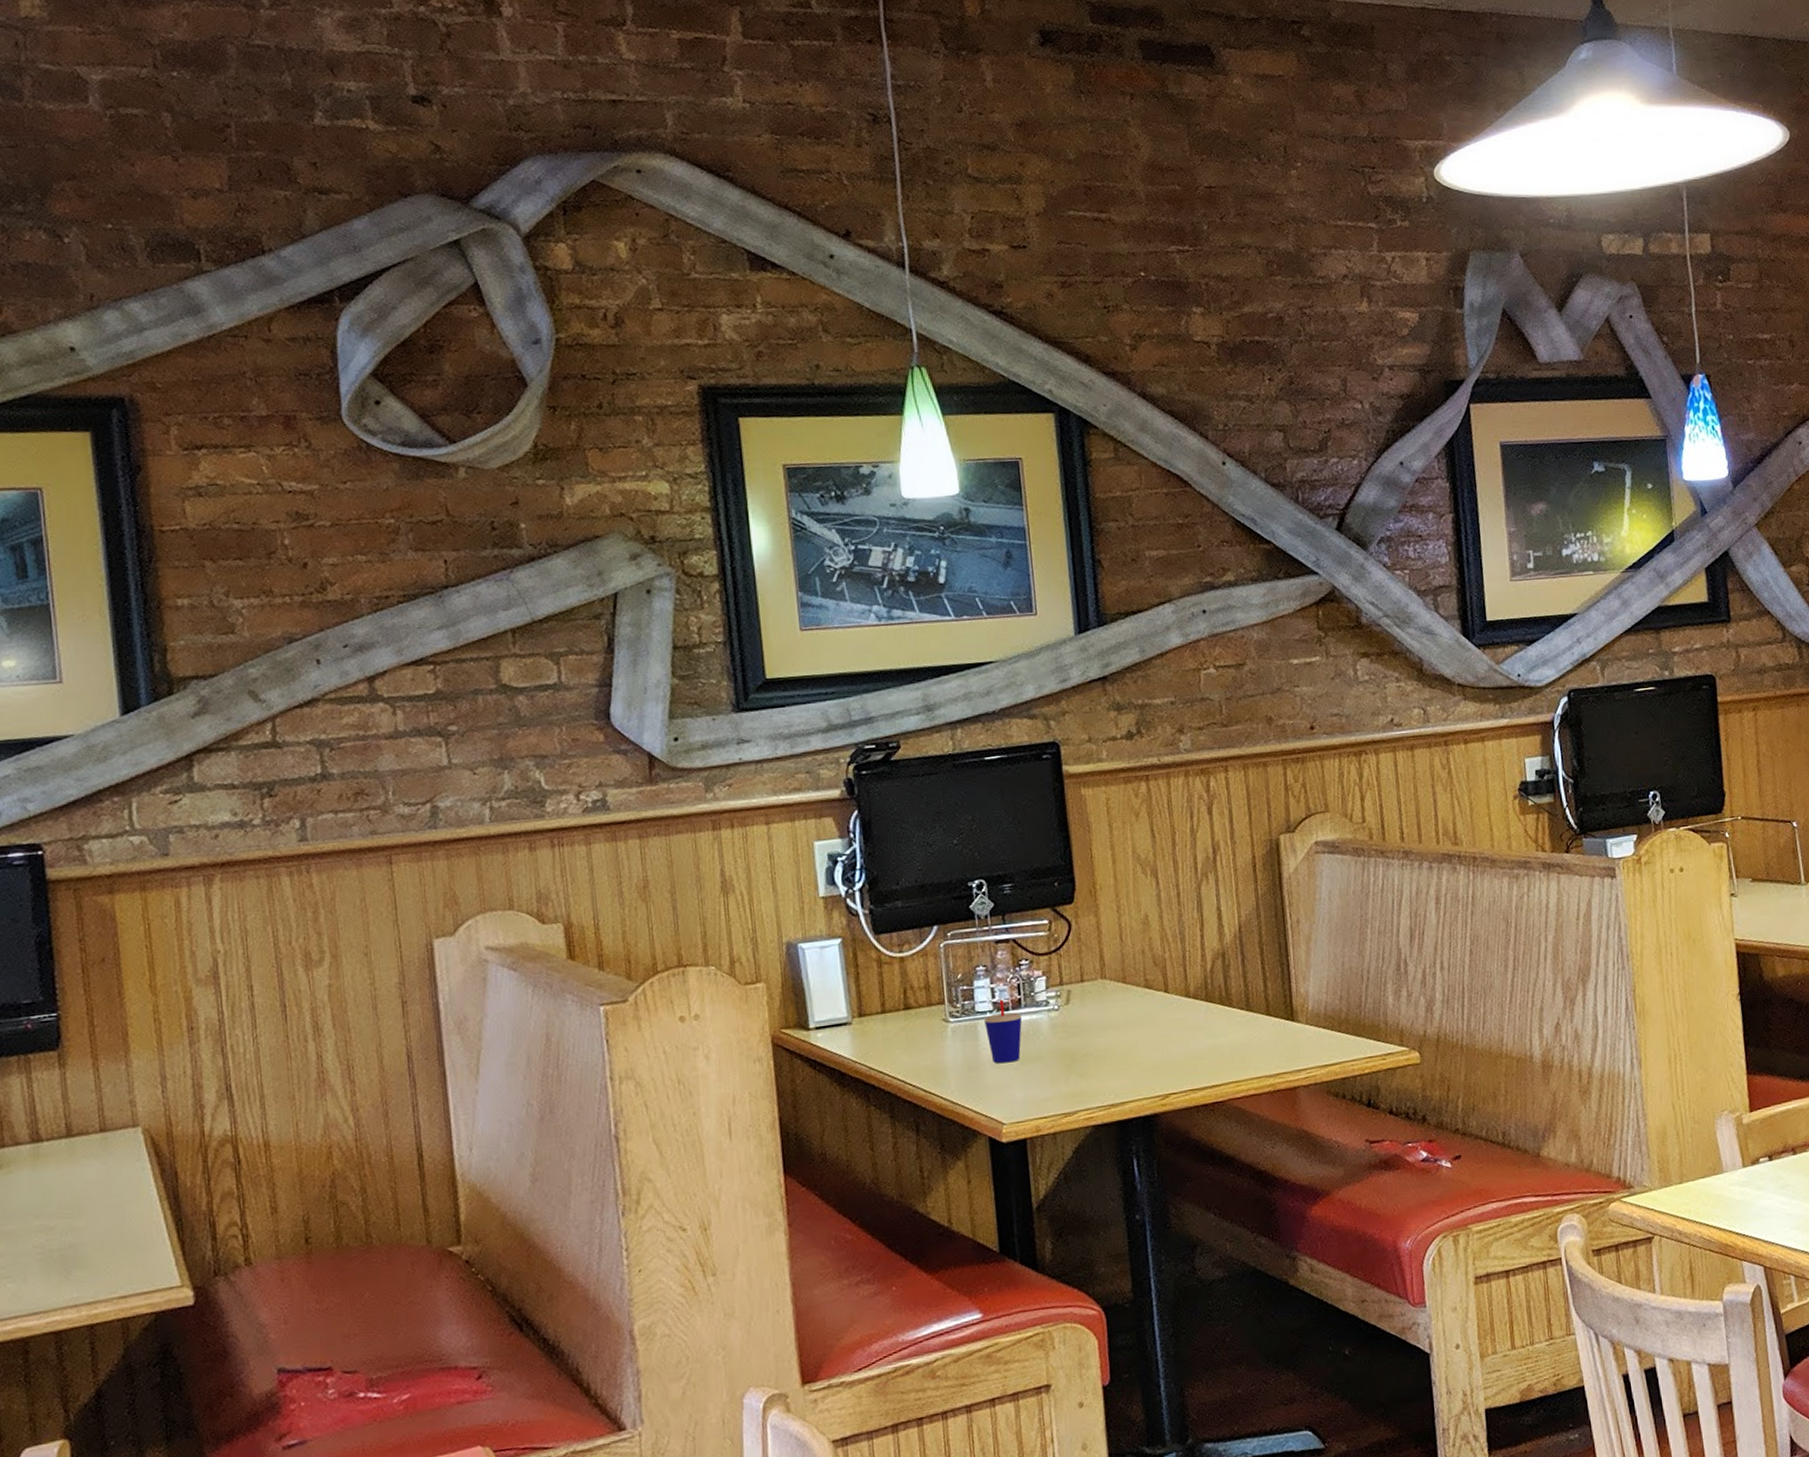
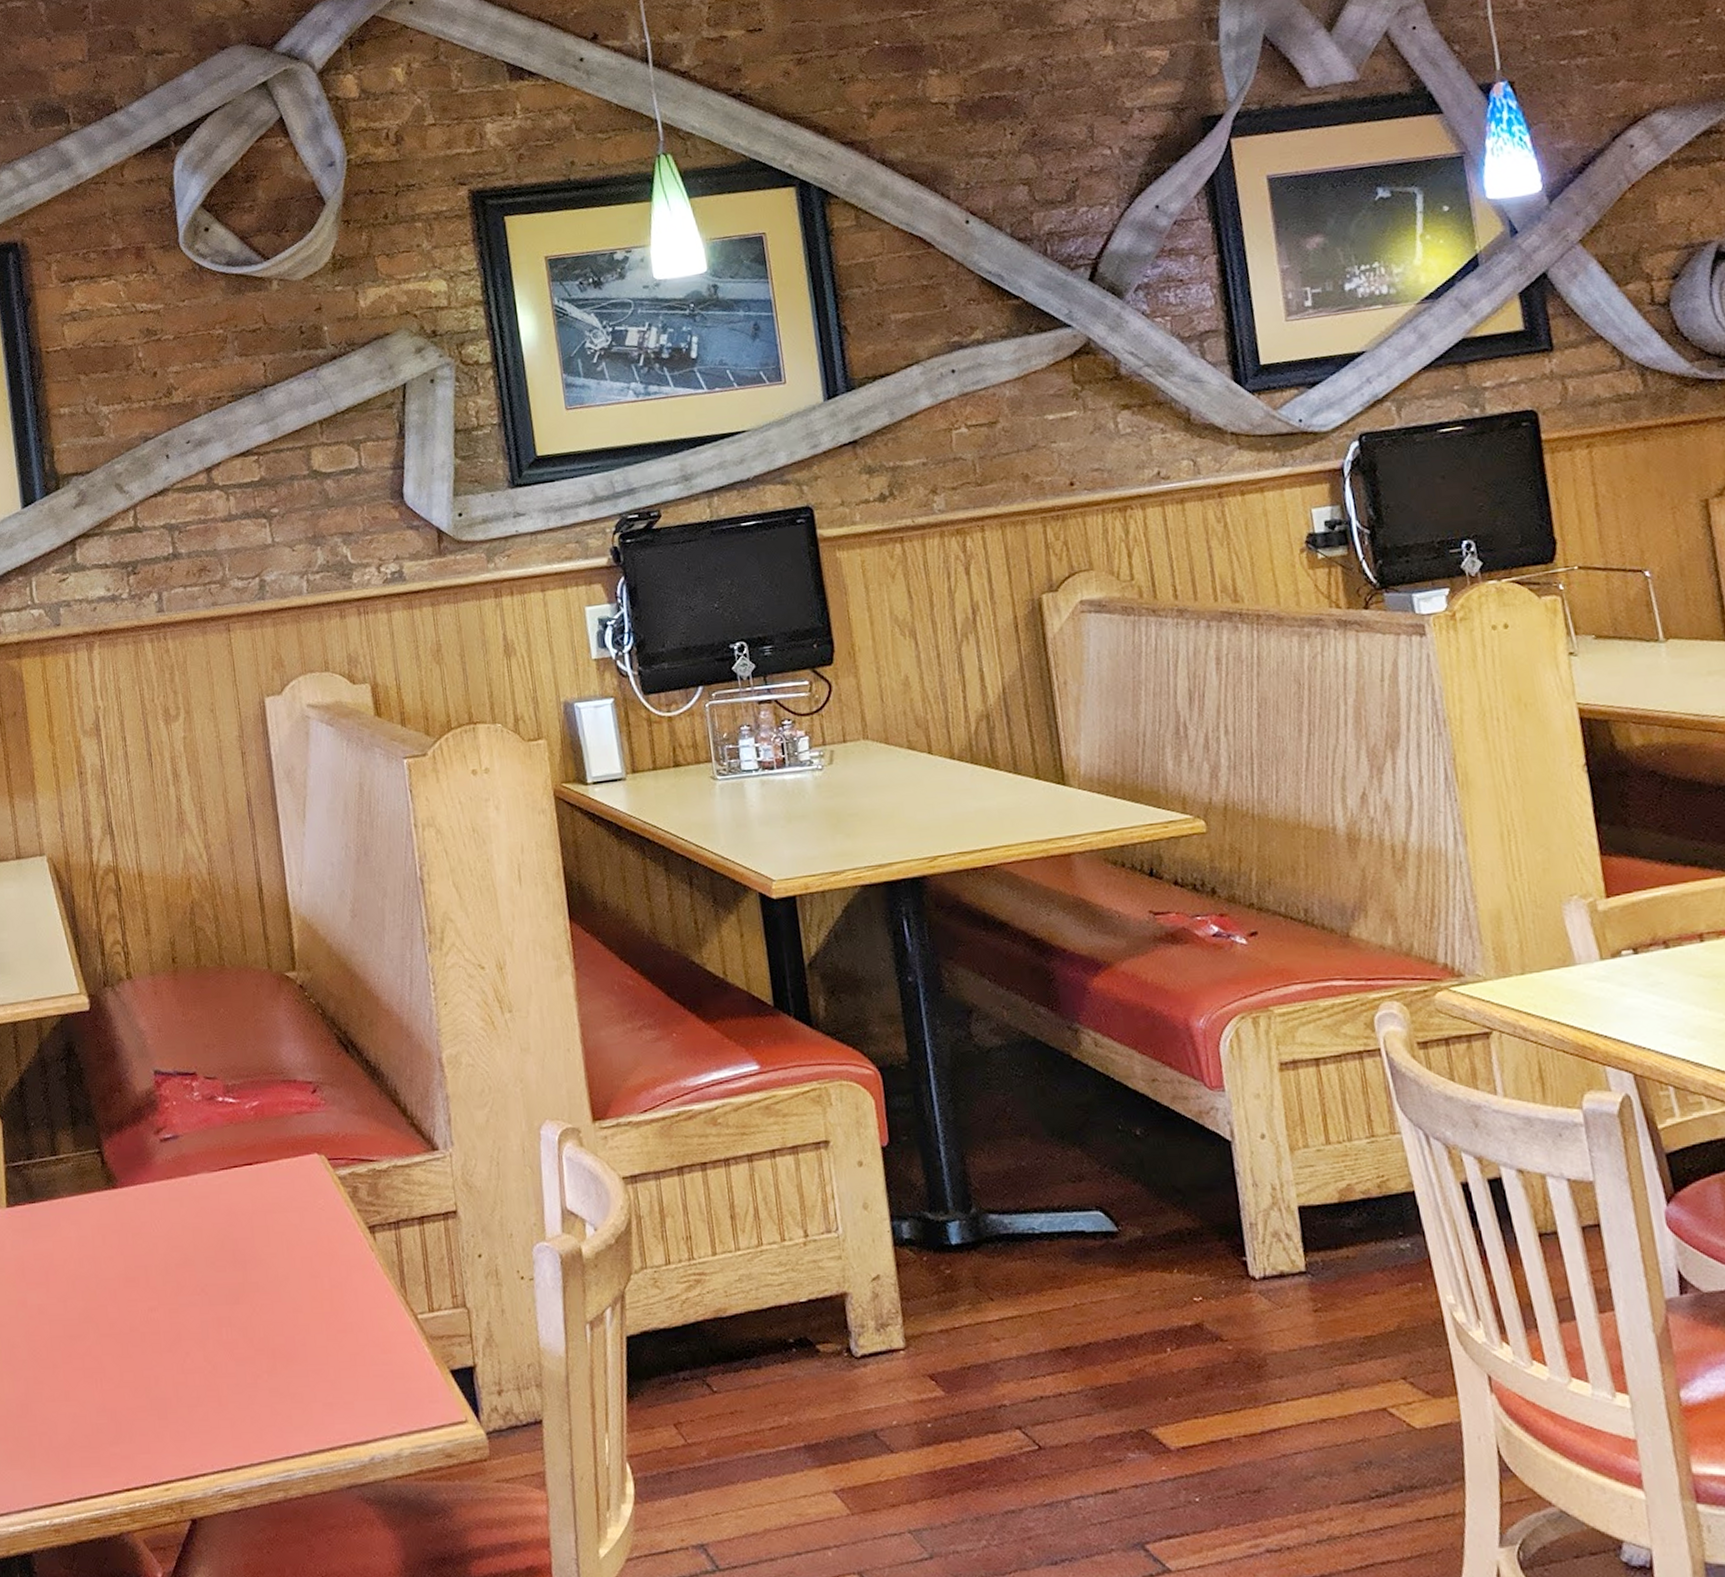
beverage cup: present [983,999,1023,1064] -> none [749,758,787,821]

